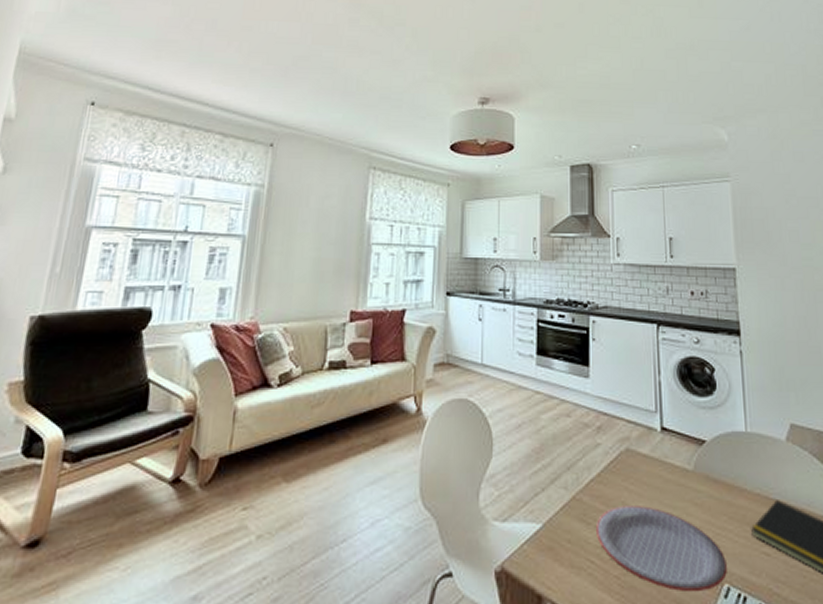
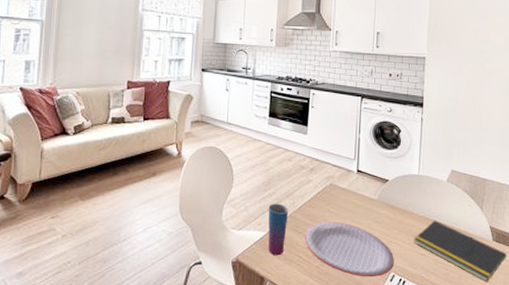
cup: none [543,480,572,561] -> present [268,203,289,256]

